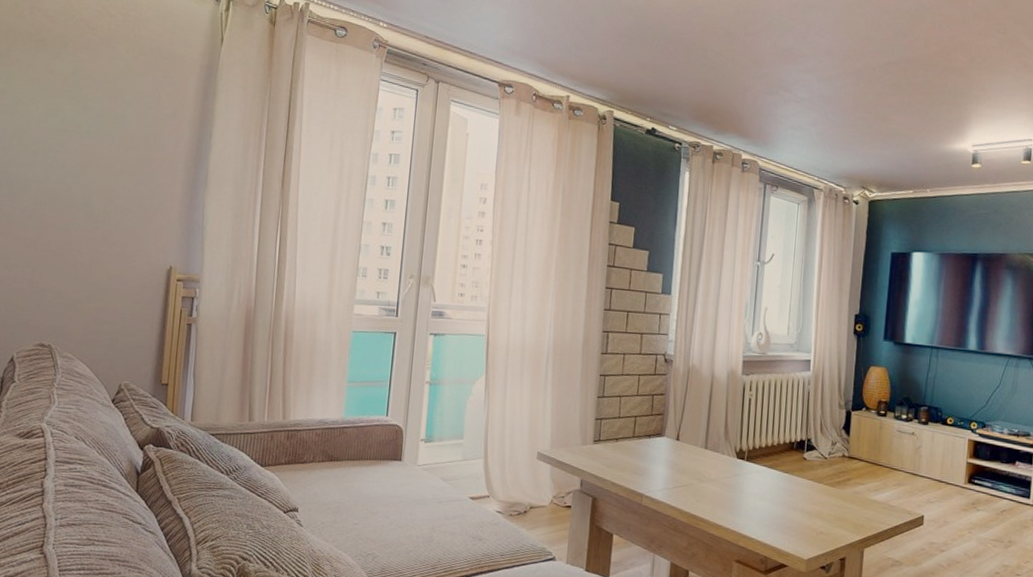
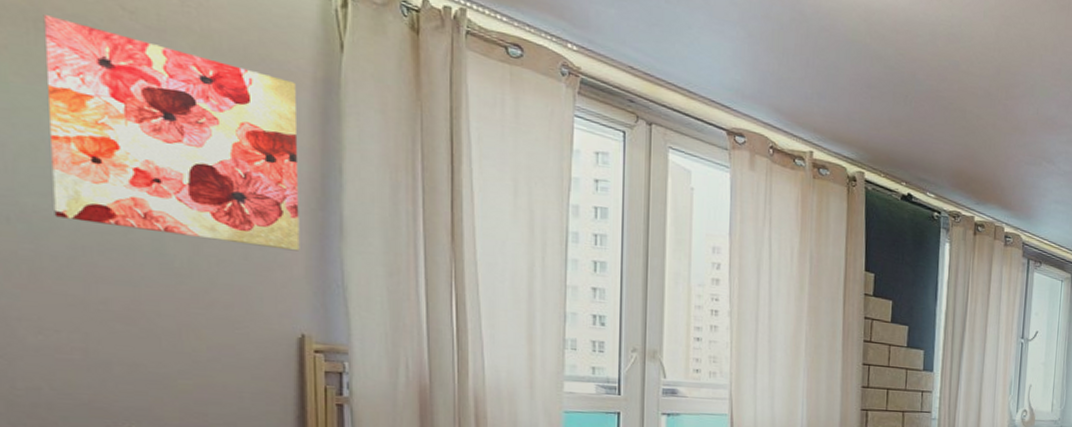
wall art: none [27,36,189,200] -> present [43,15,300,251]

